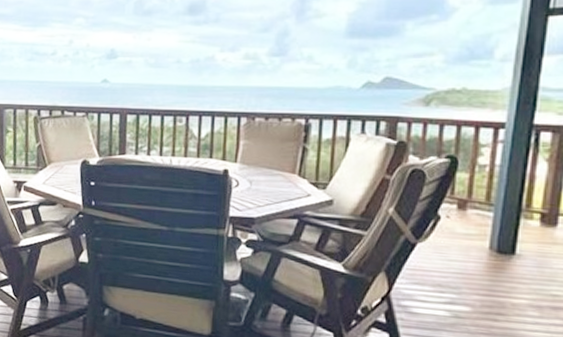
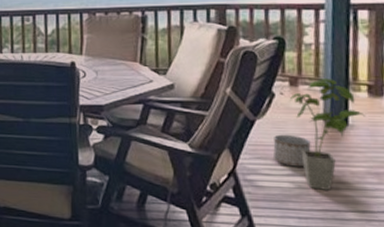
planter: none [432,260,473,296] -> present [273,134,311,167]
house plant: none [455,202,534,321] -> present [289,77,365,190]

